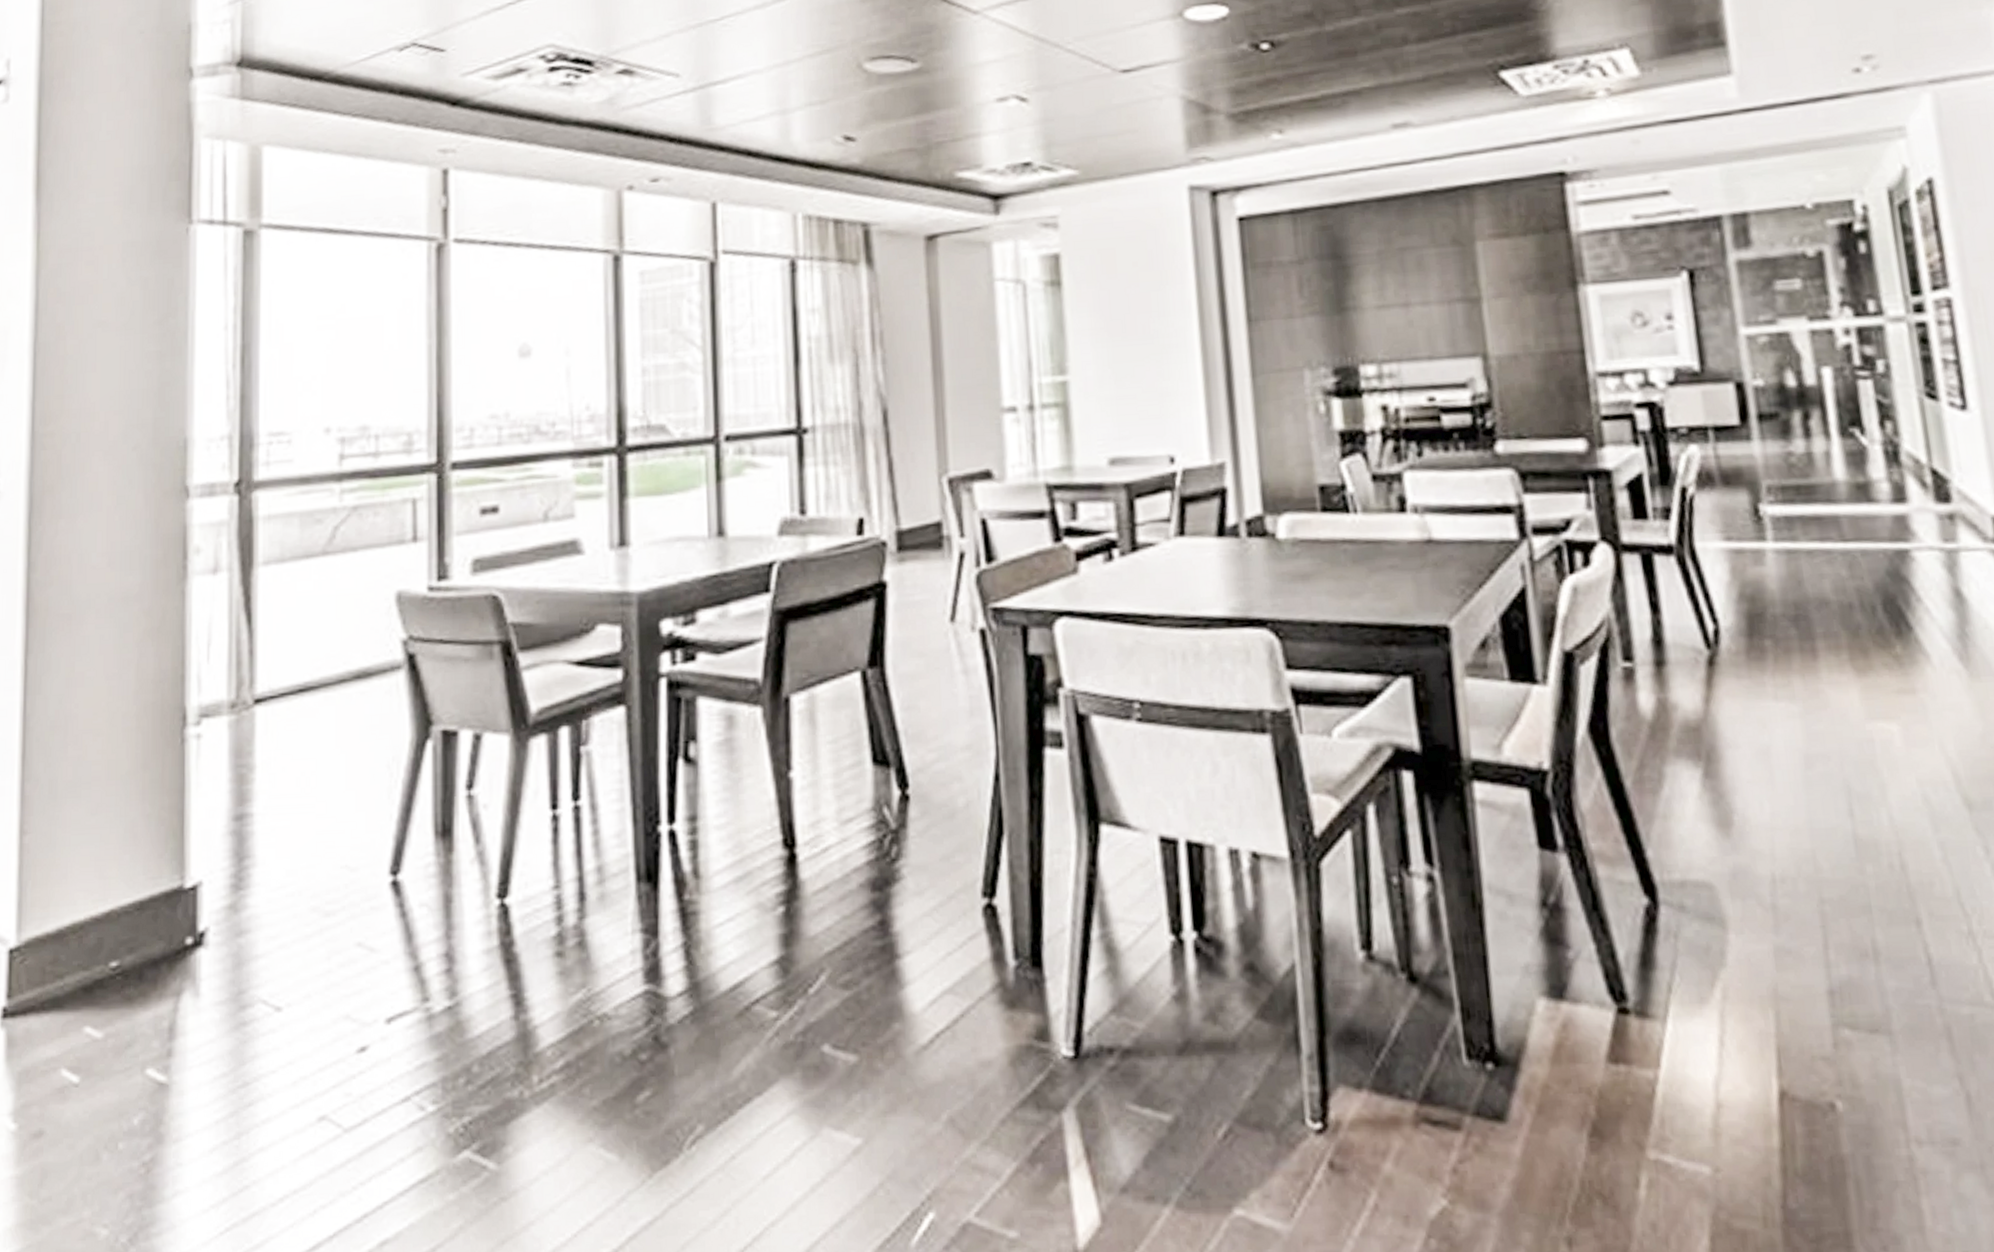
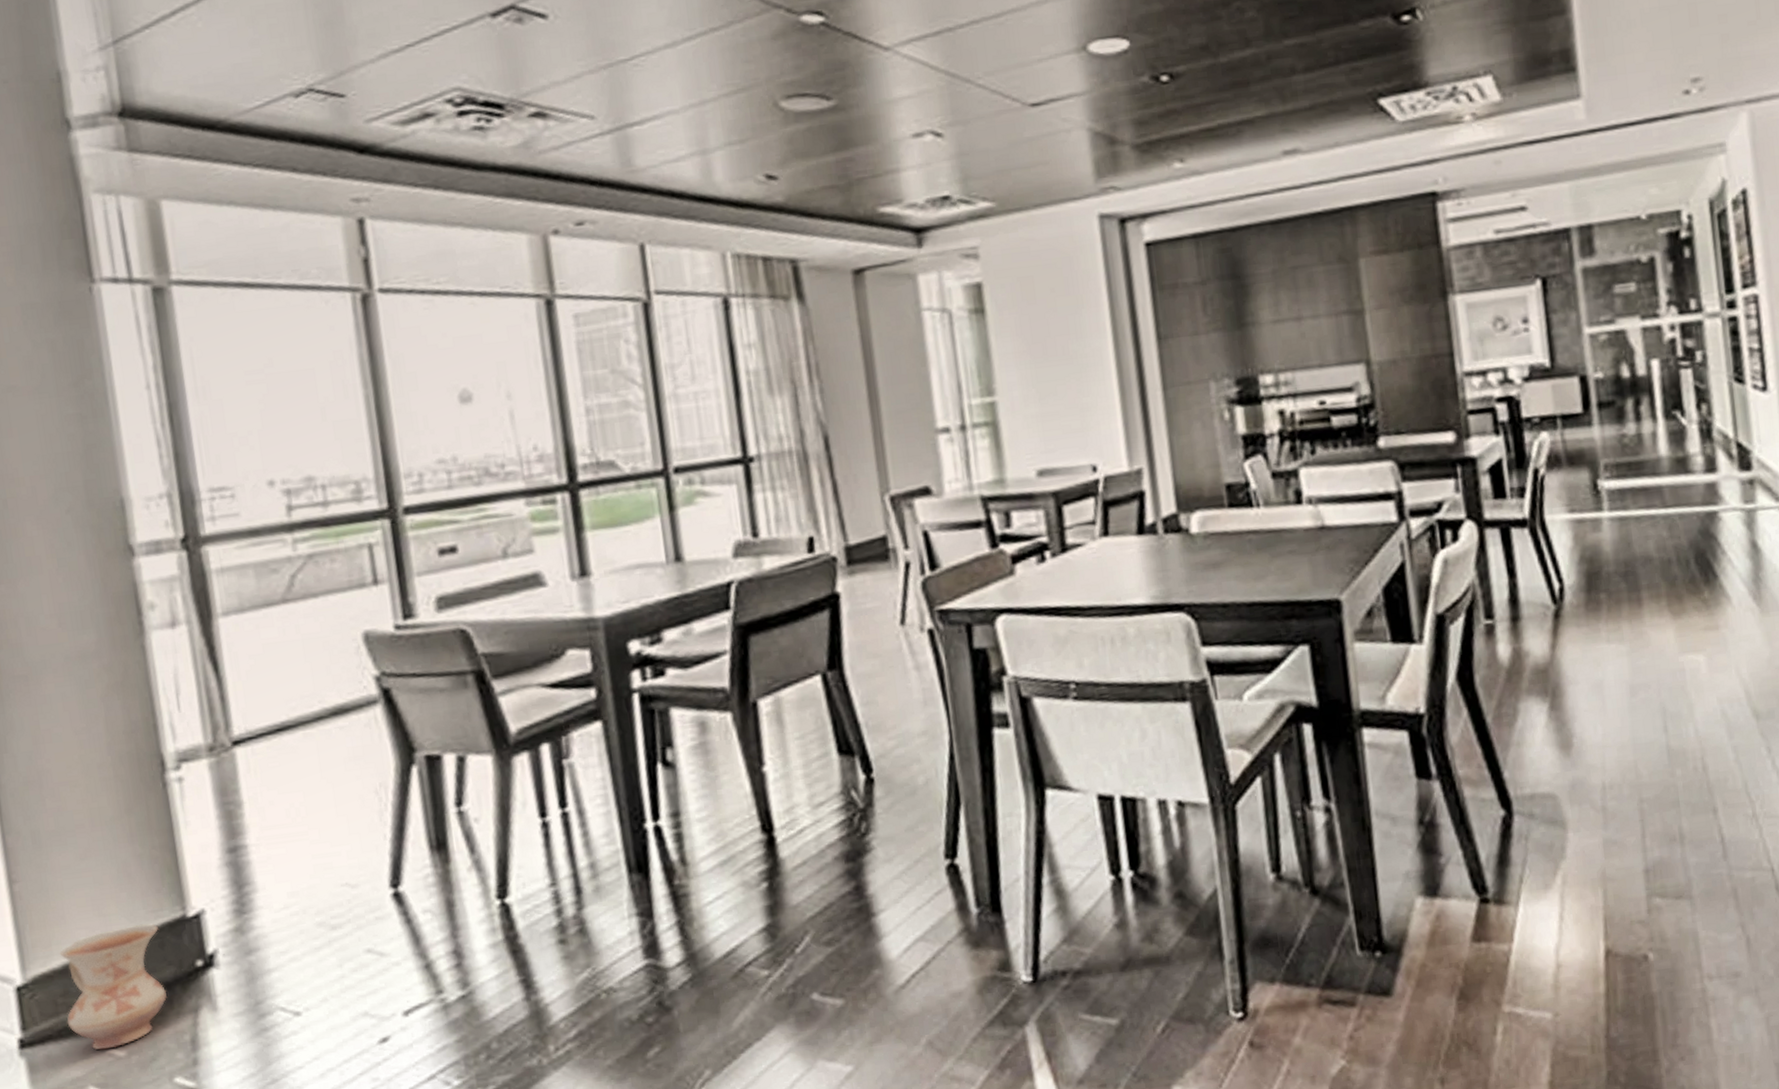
ceramic jug: none [51,892,154,1029] -> present [59,924,167,1050]

